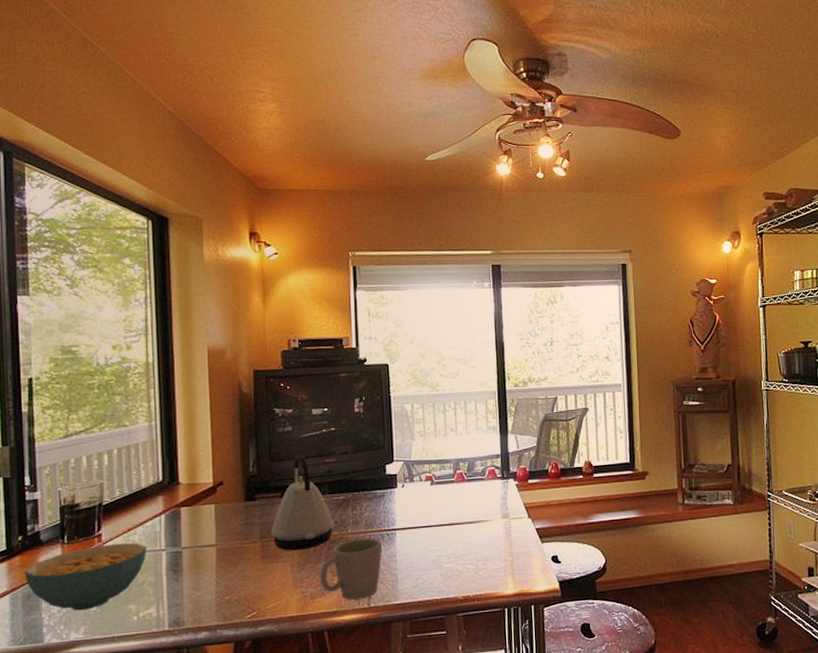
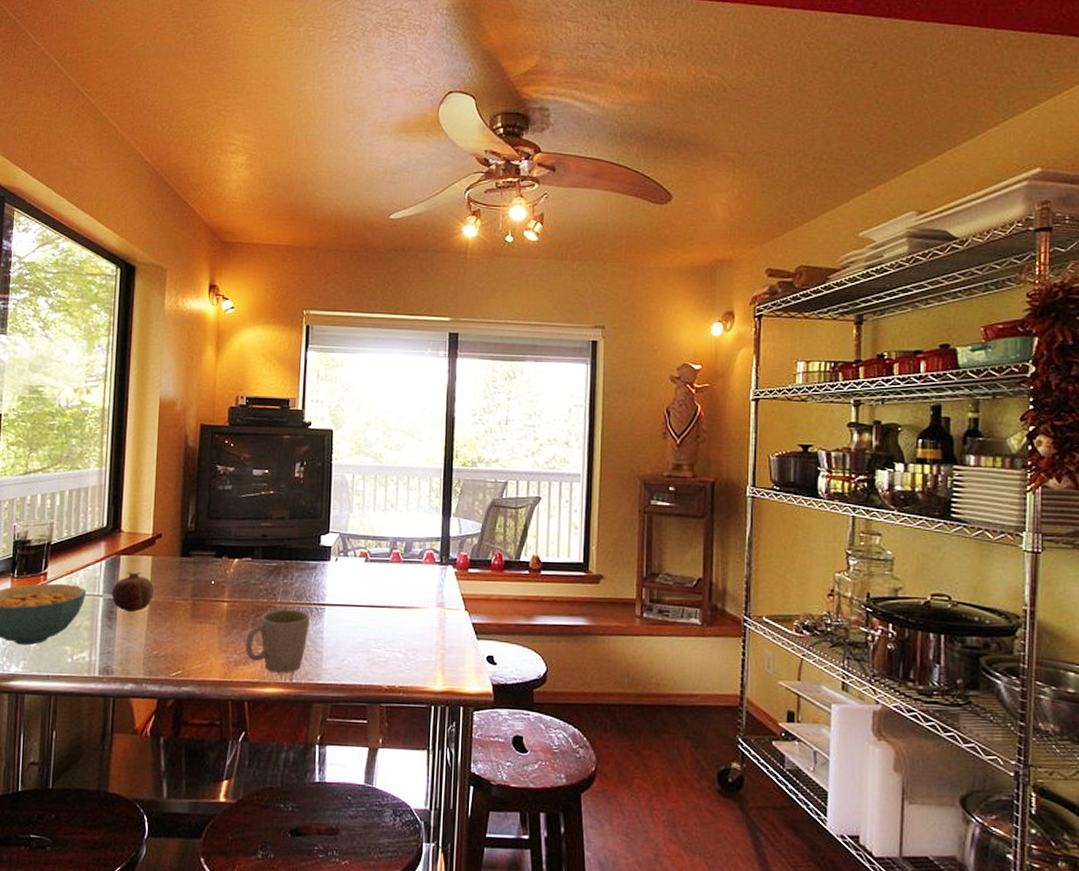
fruit: none [174,522,220,562] -> present [111,572,154,612]
kettle: present [270,454,335,551] -> none [202,515,265,614]

